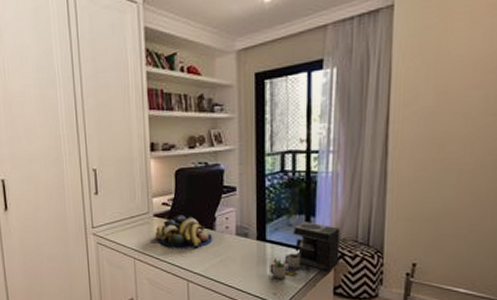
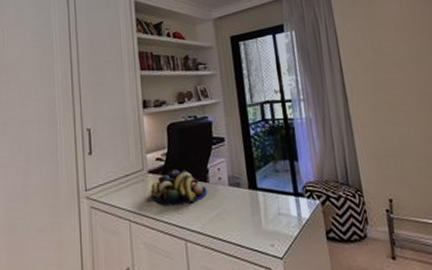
coffee maker: present [270,222,340,280] -> none [264,166,326,230]

